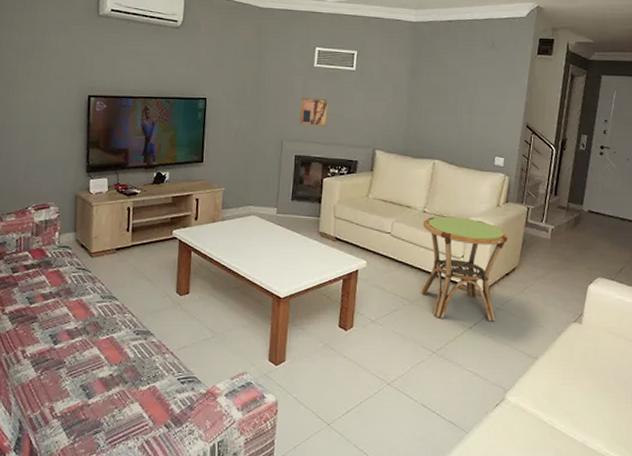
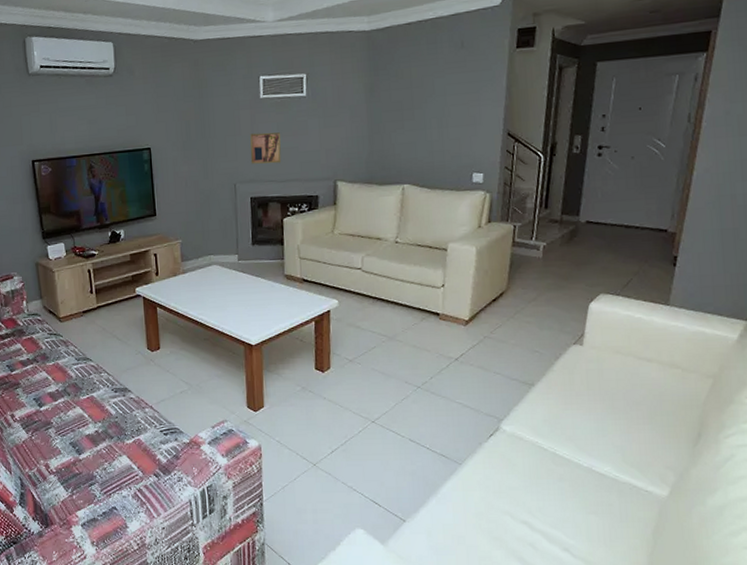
side table: present [420,216,509,322] -> none [396,244,494,352]

